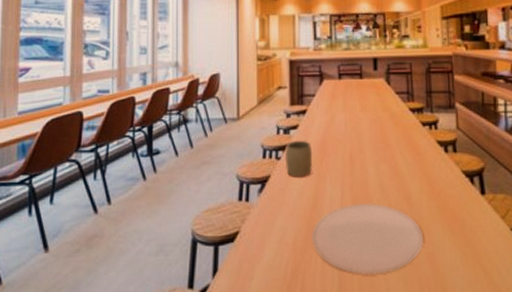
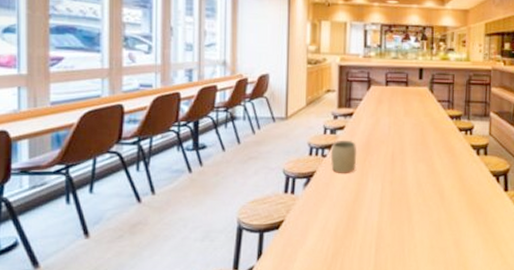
plate: present [312,204,424,276] -> none [352,197,452,258]

